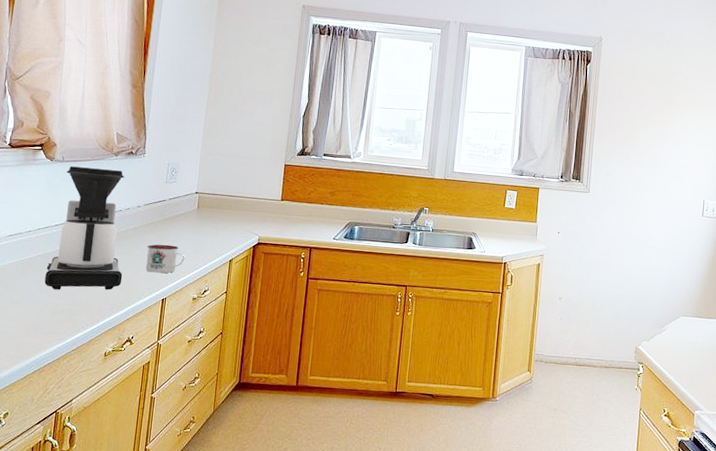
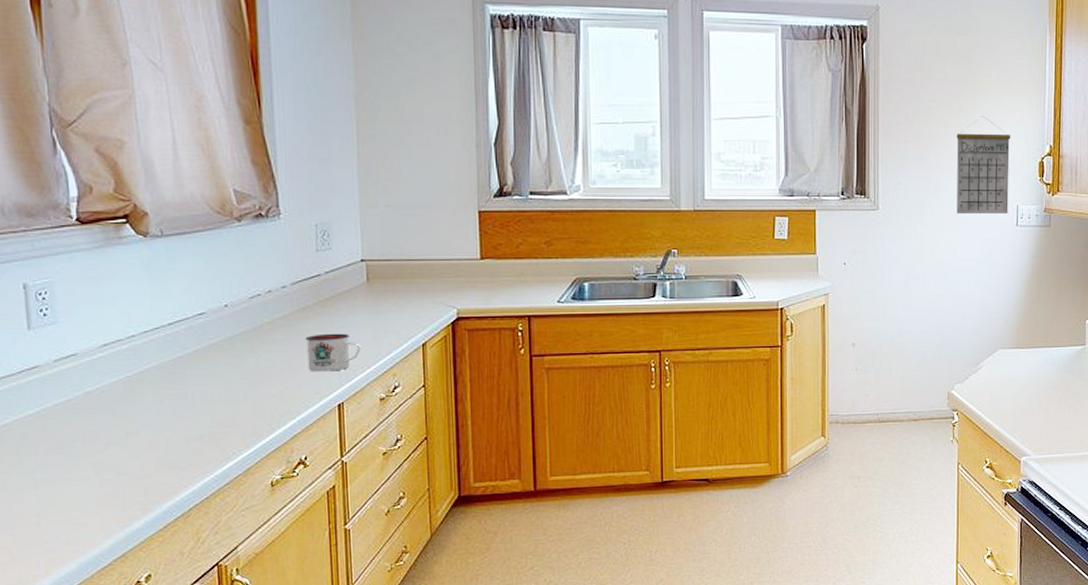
coffee maker: present [44,166,124,290] -> none [166,241,278,410]
calendar: none [653,127,702,206] -> present [956,116,1011,215]

